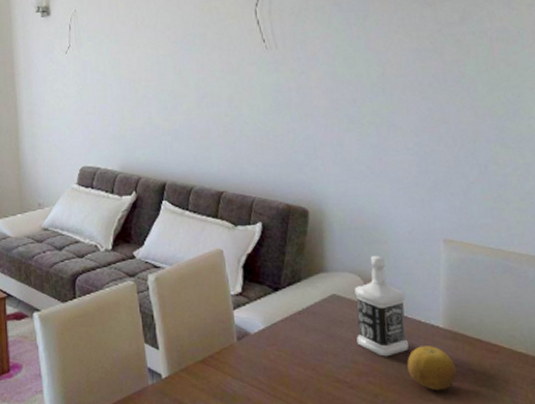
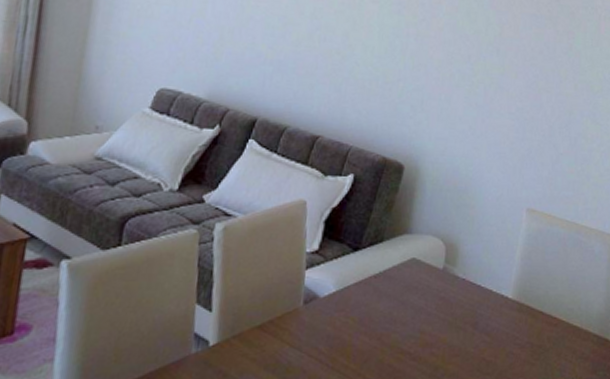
bottle: present [354,256,409,357] -> none [428,220,483,327]
fruit: present [407,346,457,391] -> none [472,317,517,364]

